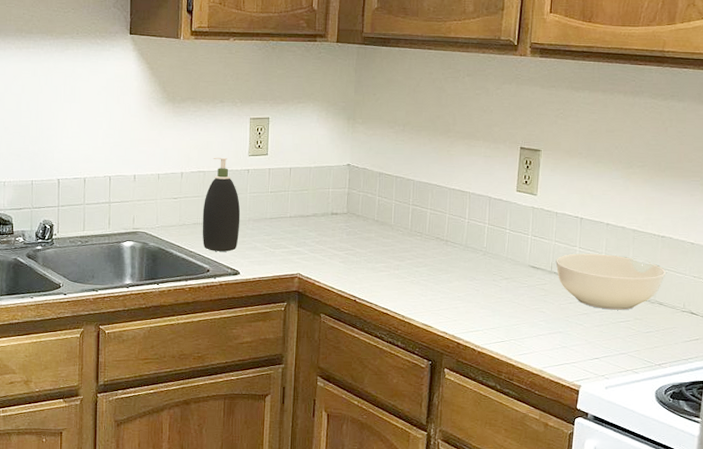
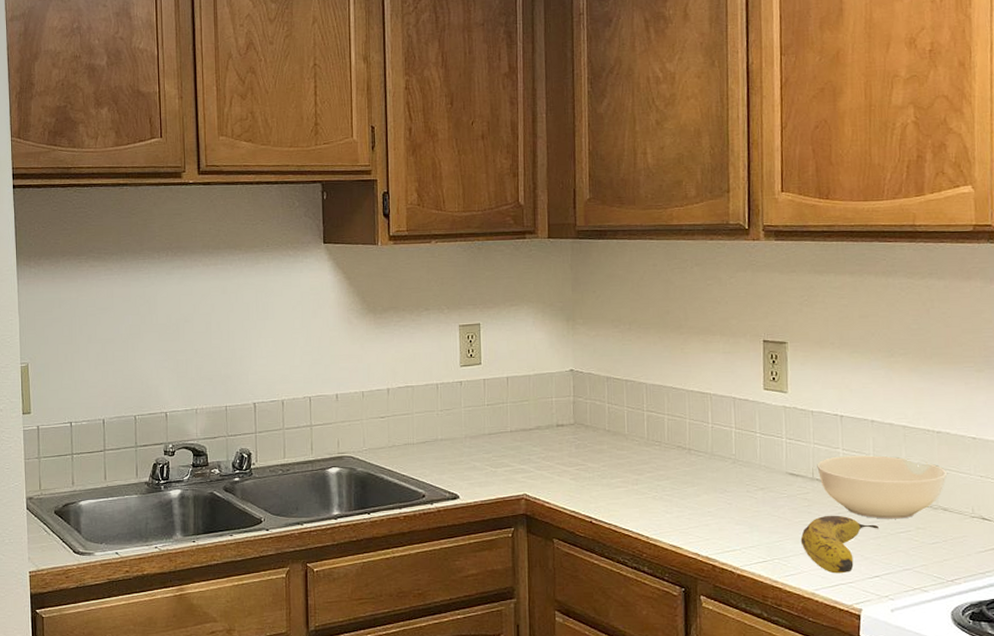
soap dispenser: present [202,157,241,252] -> none [413,369,456,474]
fruit: none [535,304,603,355] -> present [800,515,879,574]

